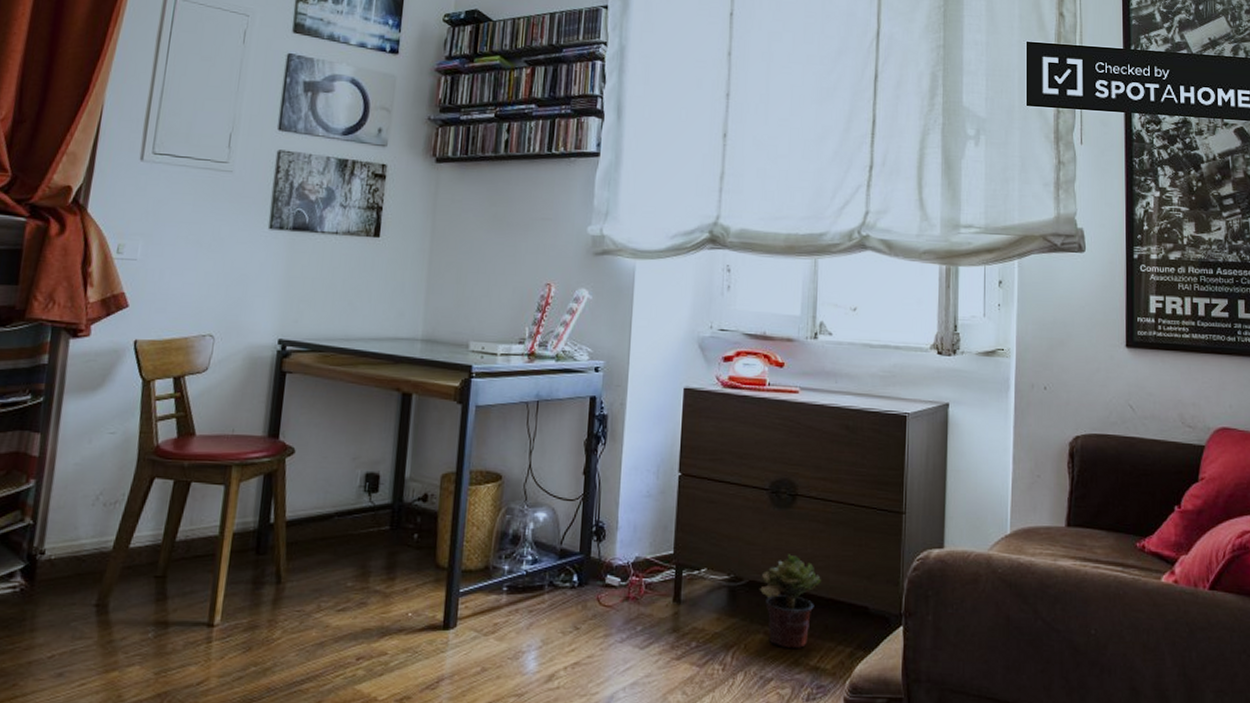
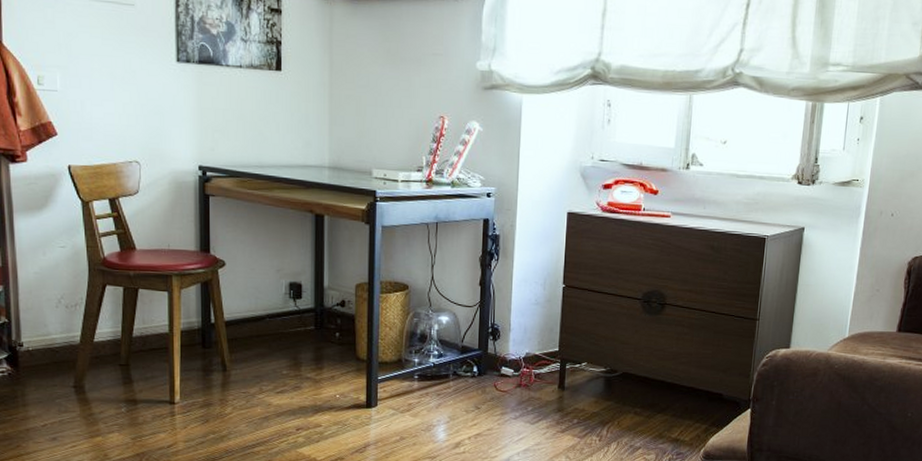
potted plant: present [759,554,822,648] -> none [631,352,685,425]

